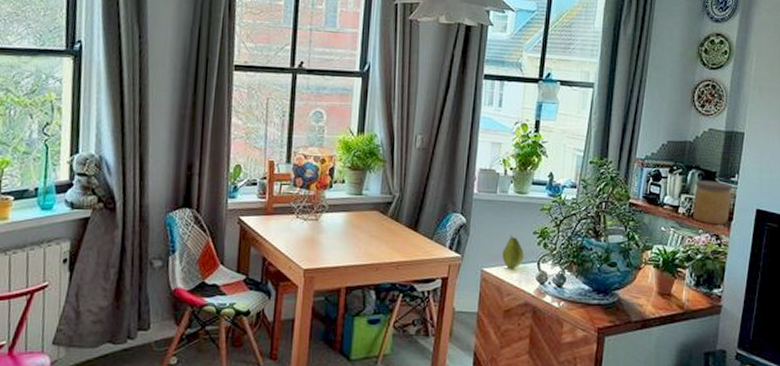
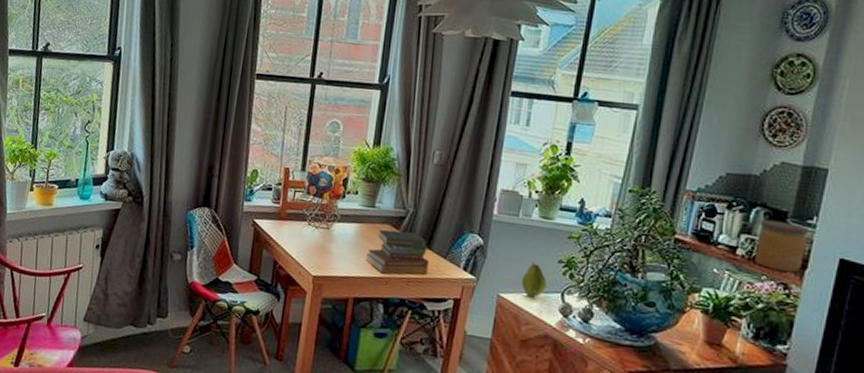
books: none [355,216,416,260] -> present [365,229,429,275]

